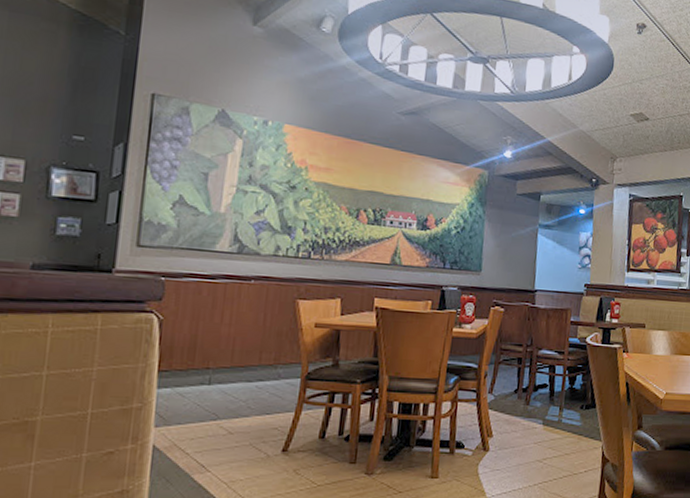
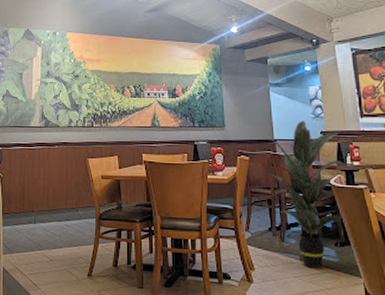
indoor plant: none [520,270,609,434] -> present [266,121,351,269]

